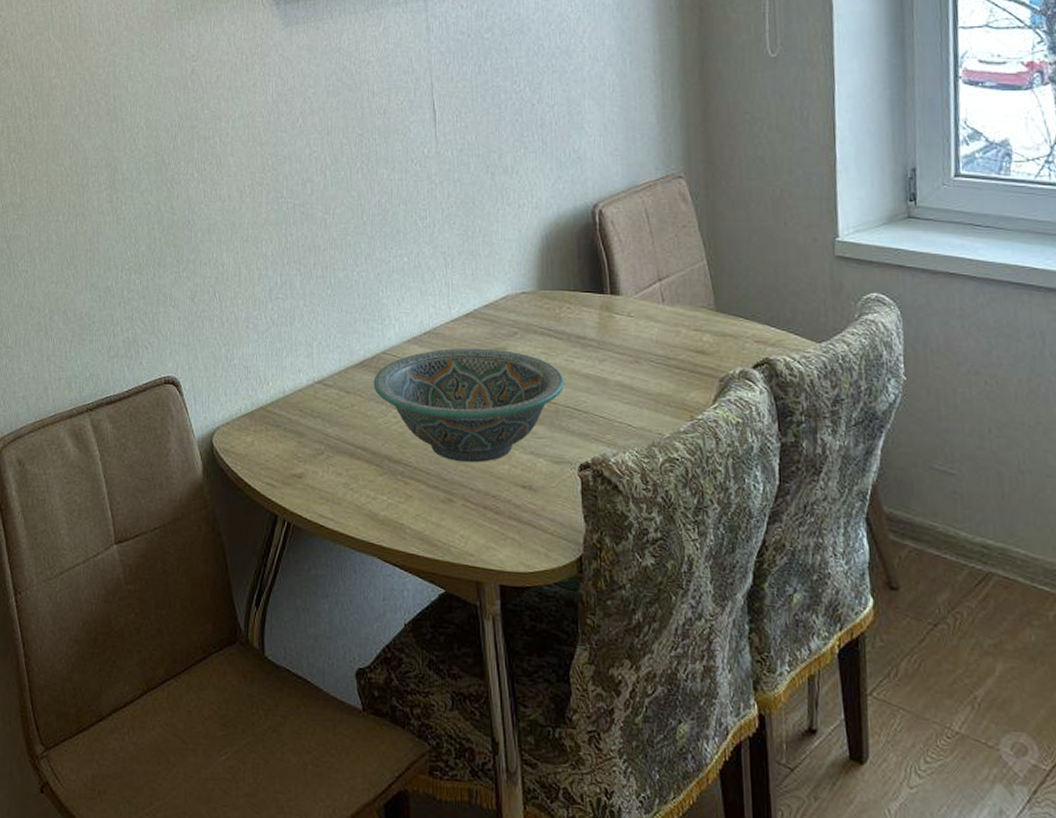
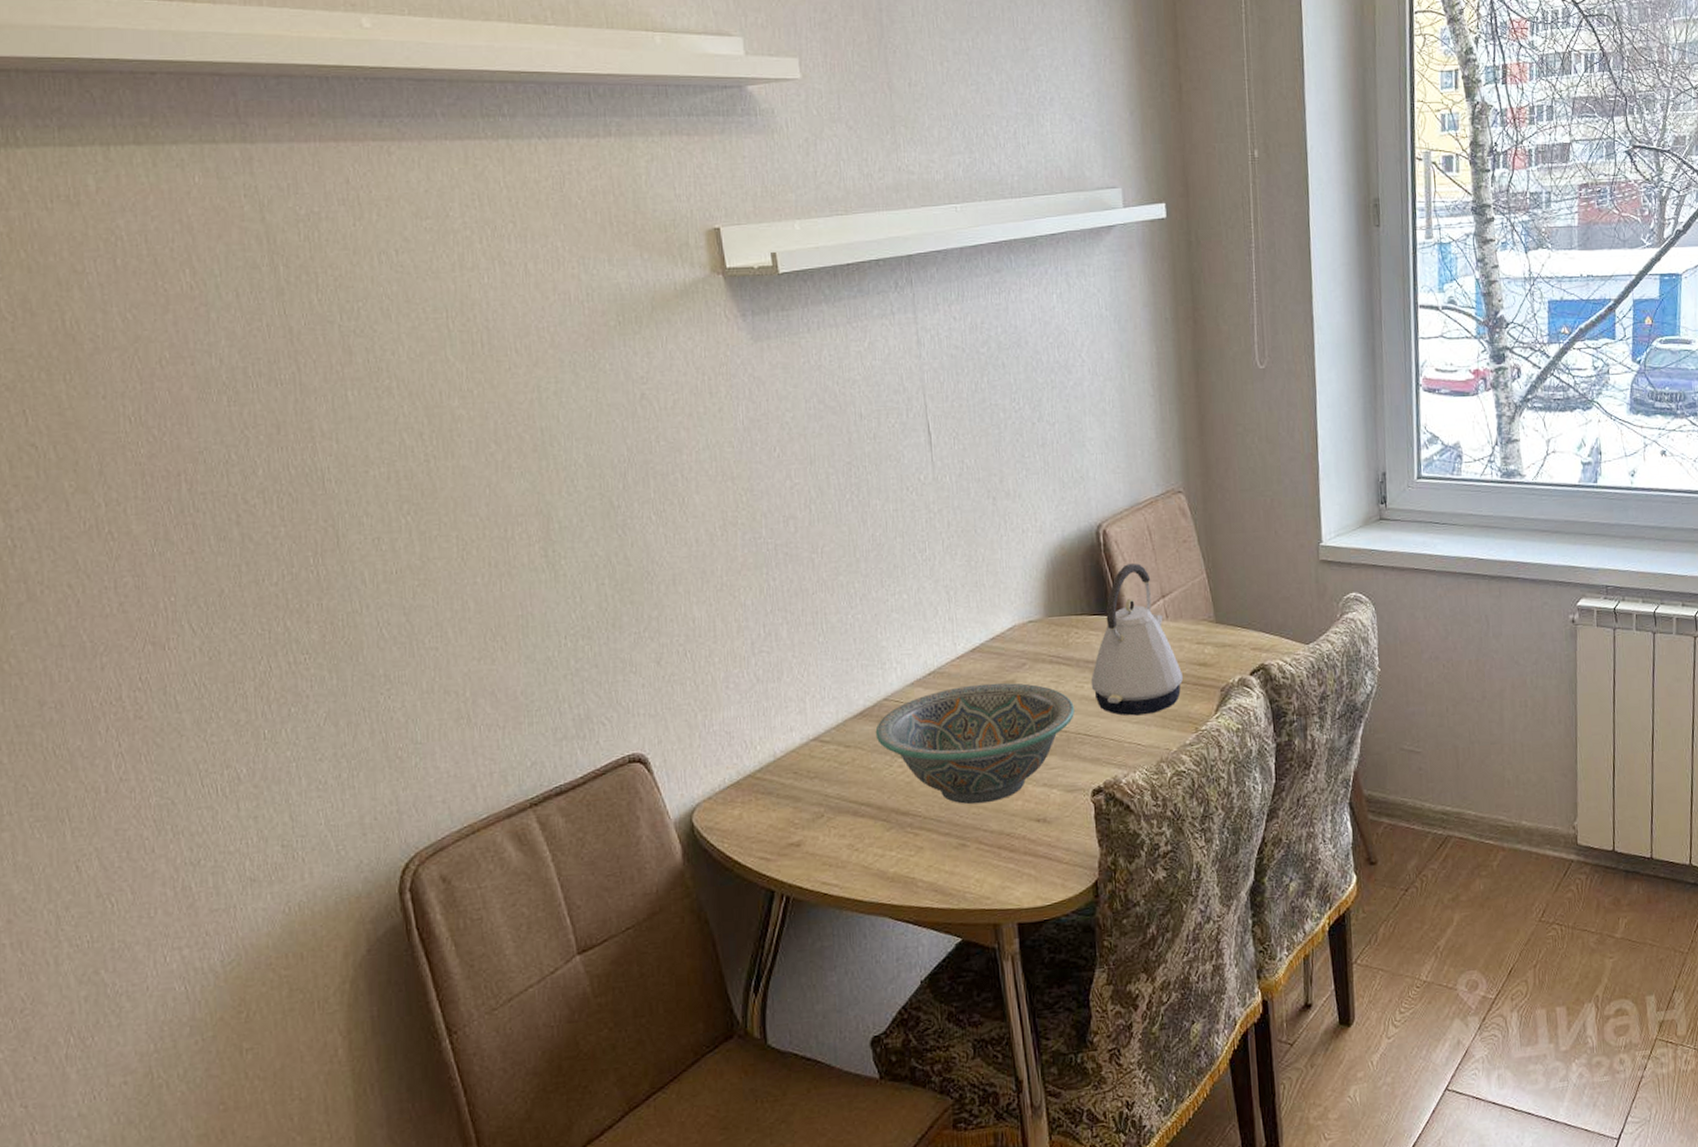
kettle: none [581,244,680,397] -> present [1090,563,1184,716]

